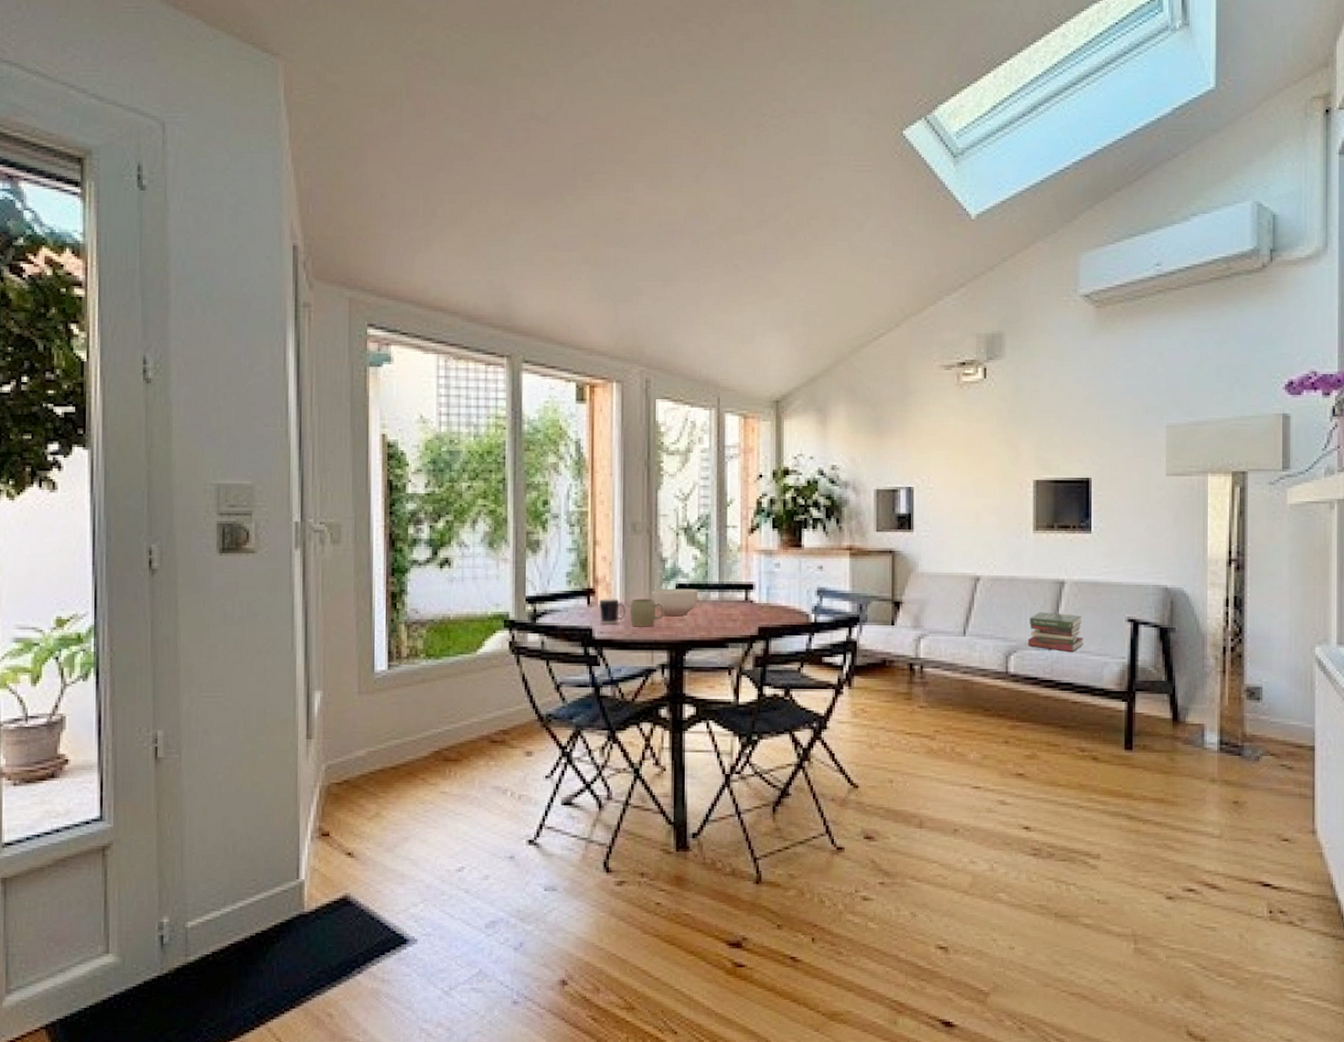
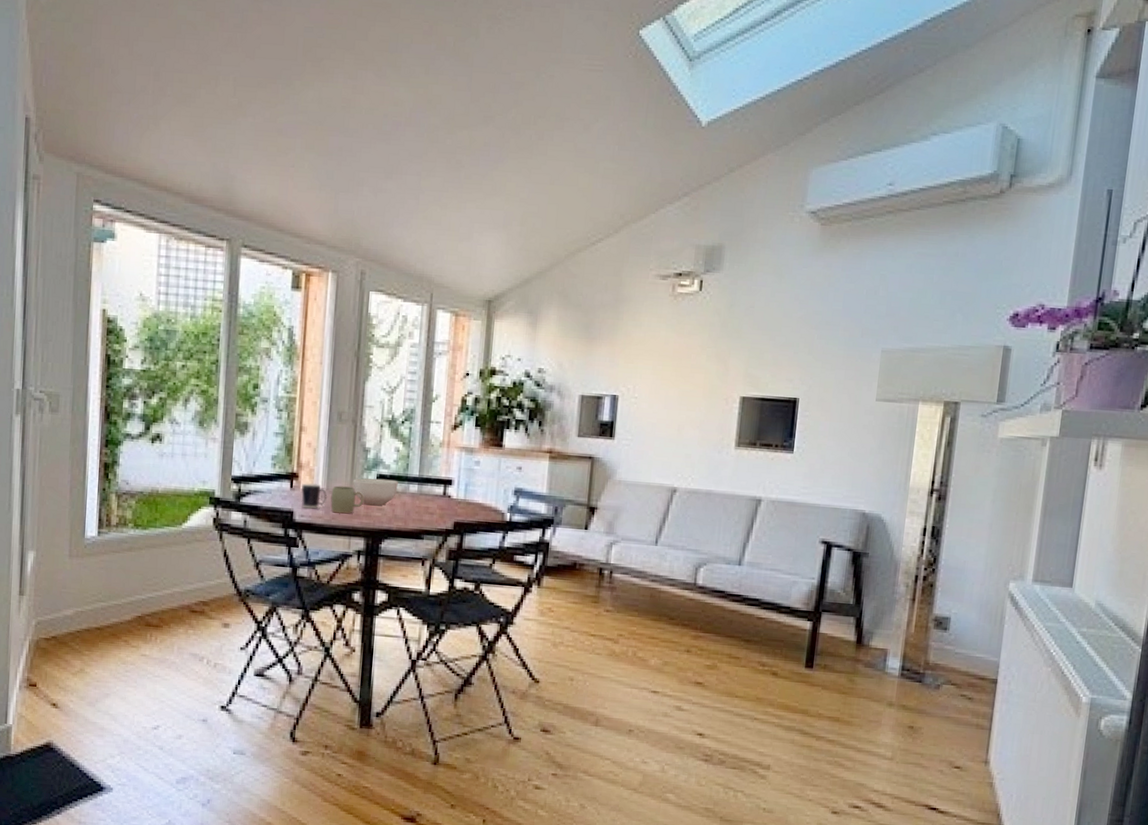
books: present [1028,612,1084,652] -> none [719,528,775,569]

